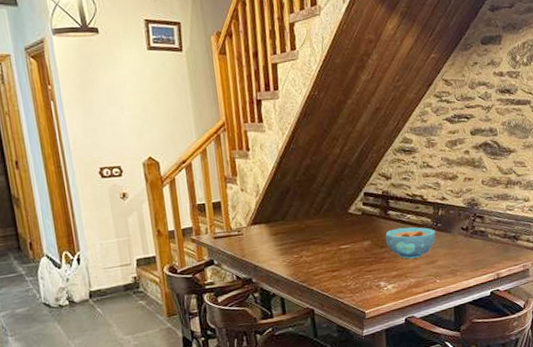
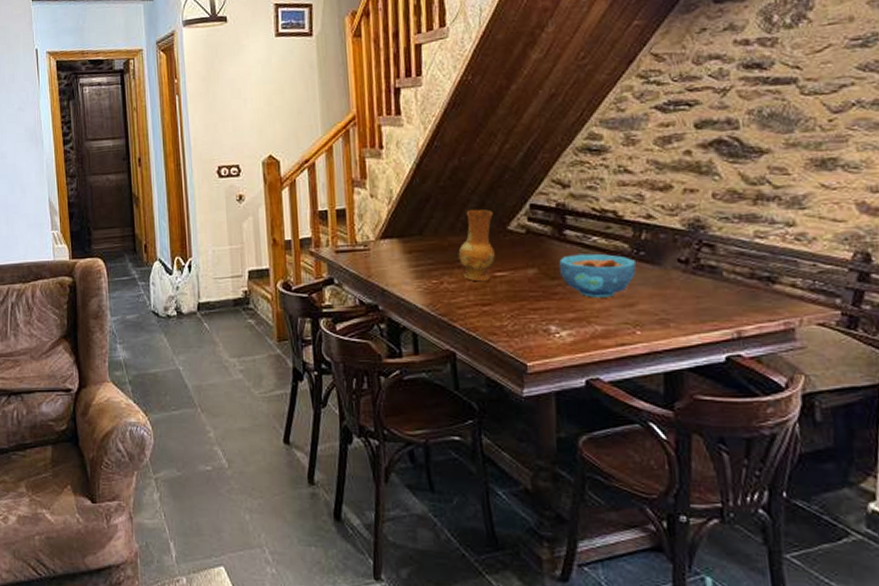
ceramic jug: none [313,198,340,254] -> present [458,209,495,282]

